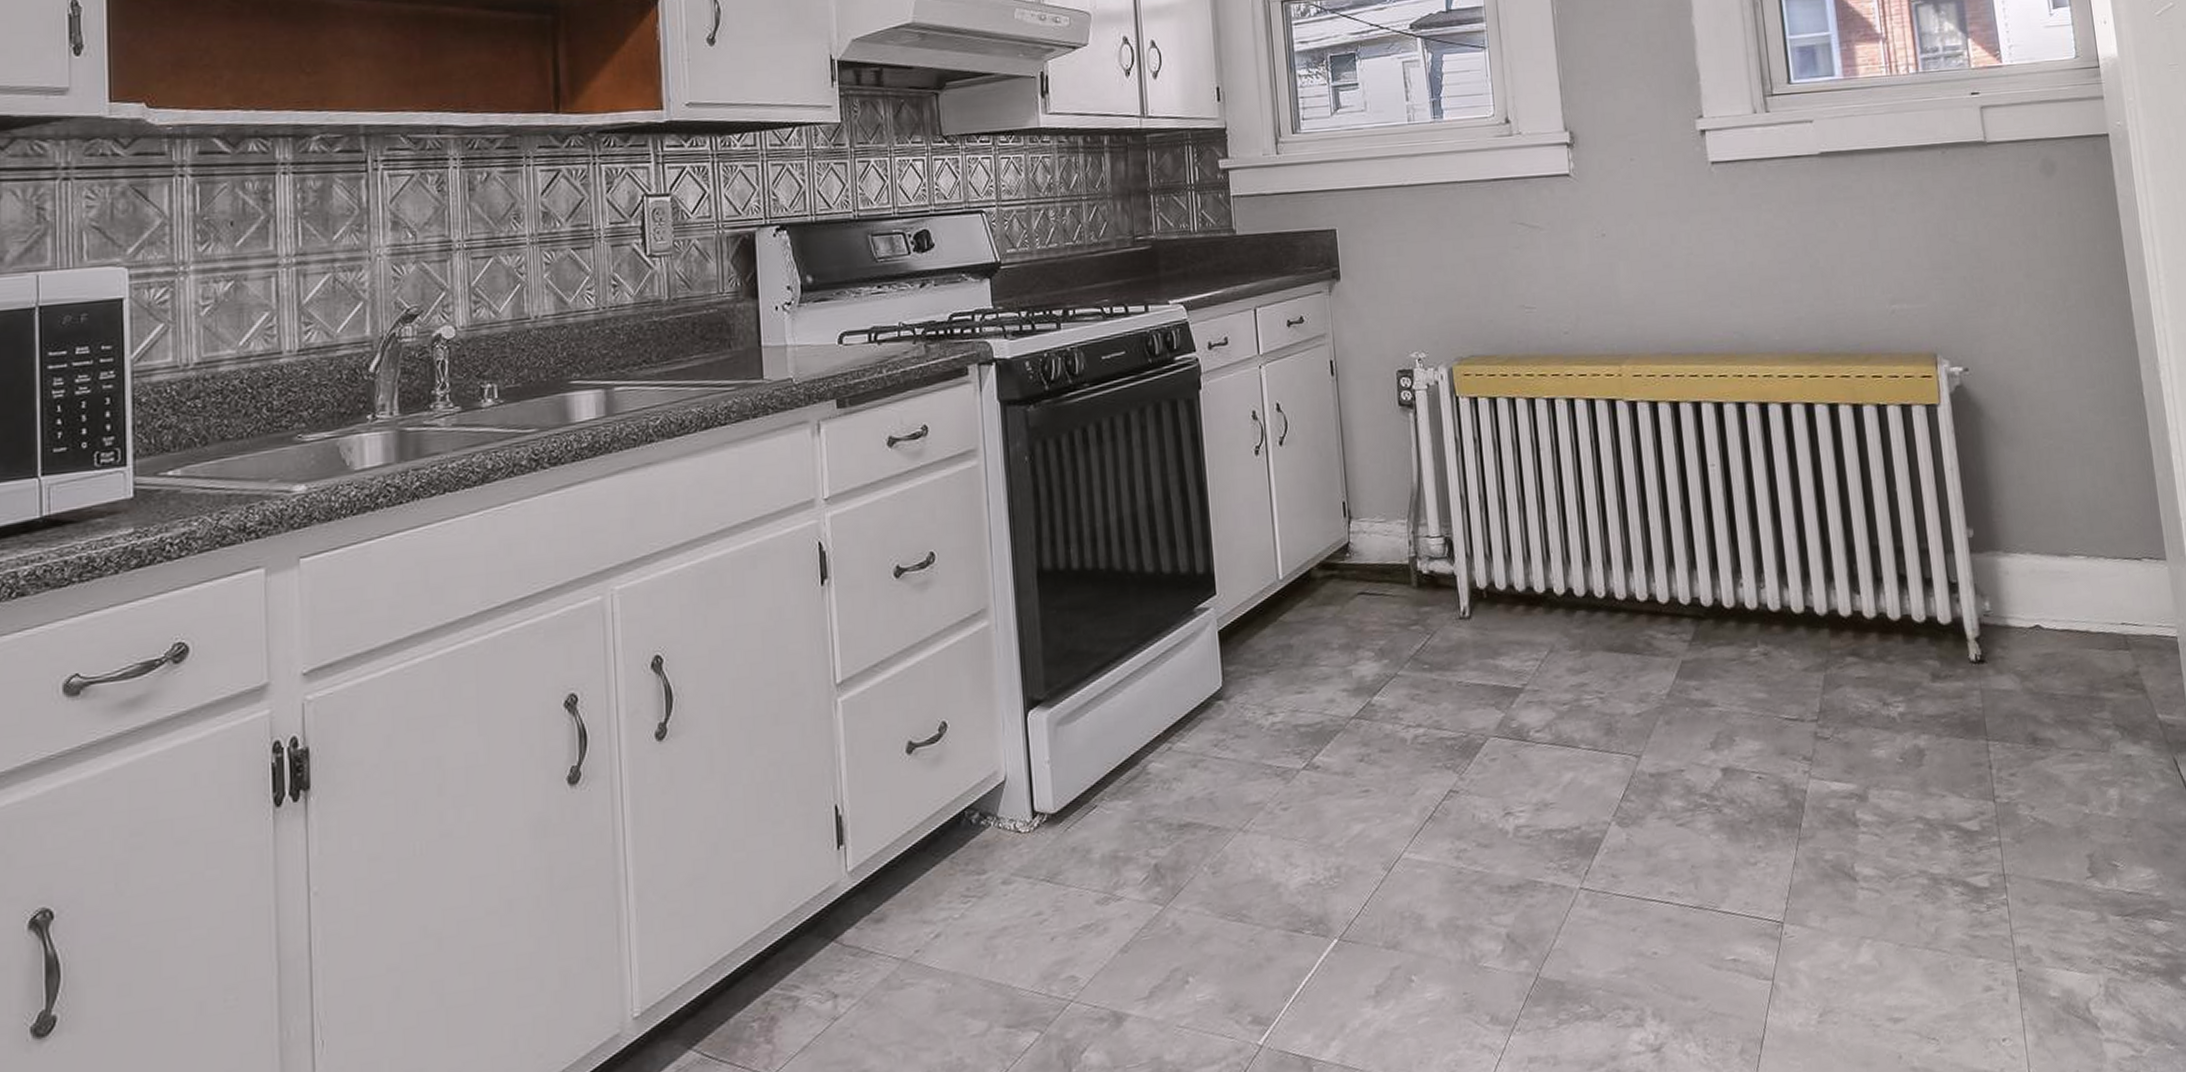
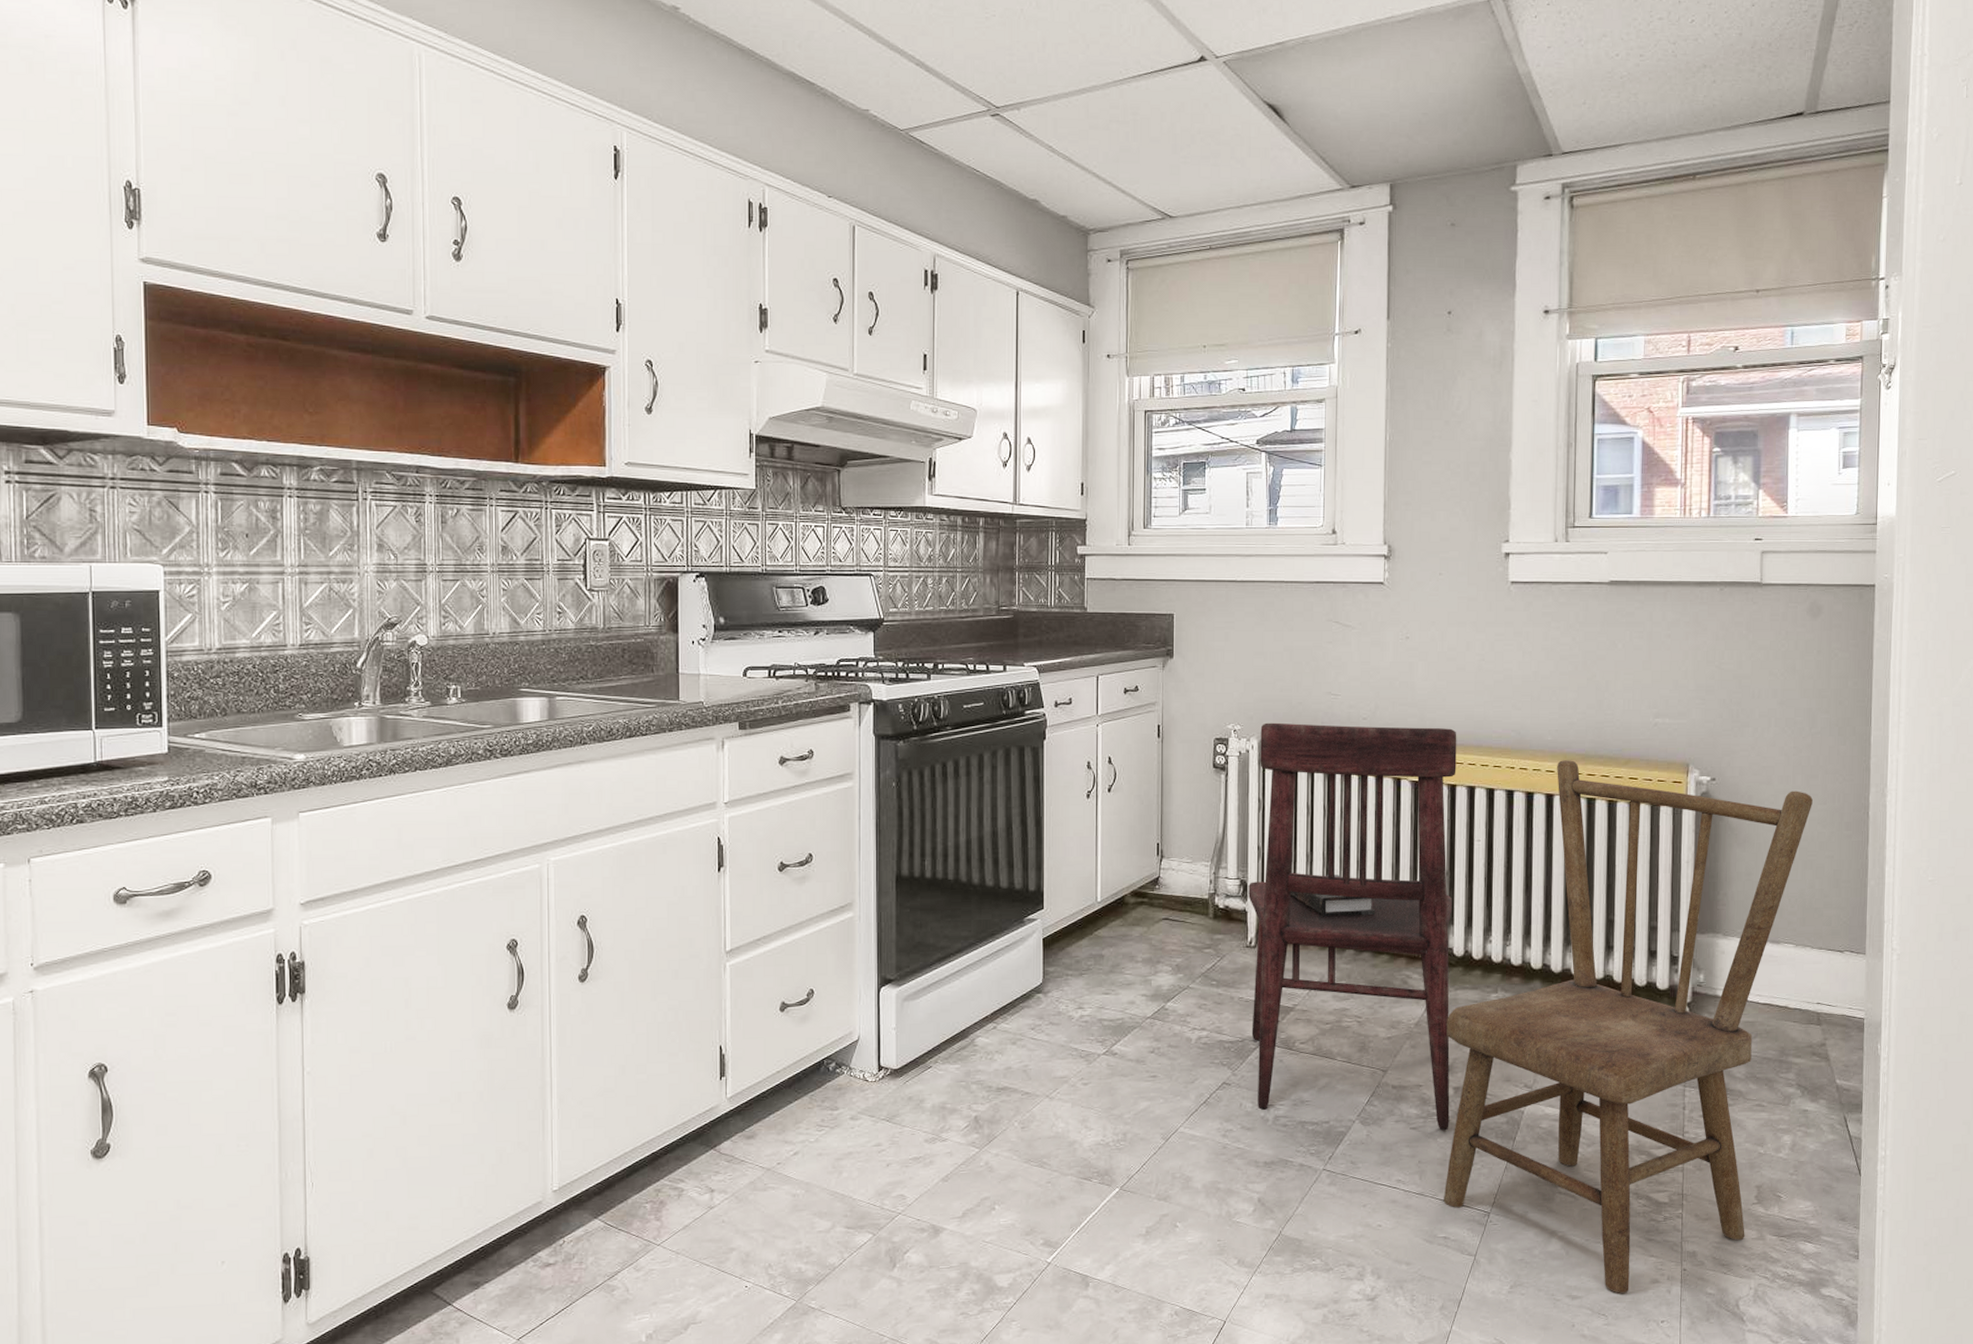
dining chair: none [1448,336,1722,824] -> present [1248,722,1457,1131]
hardback book: none [1503,521,1605,574] -> present [1290,875,1376,917]
dining chair: none [1703,361,2084,1010] -> present [1443,760,1813,1293]

